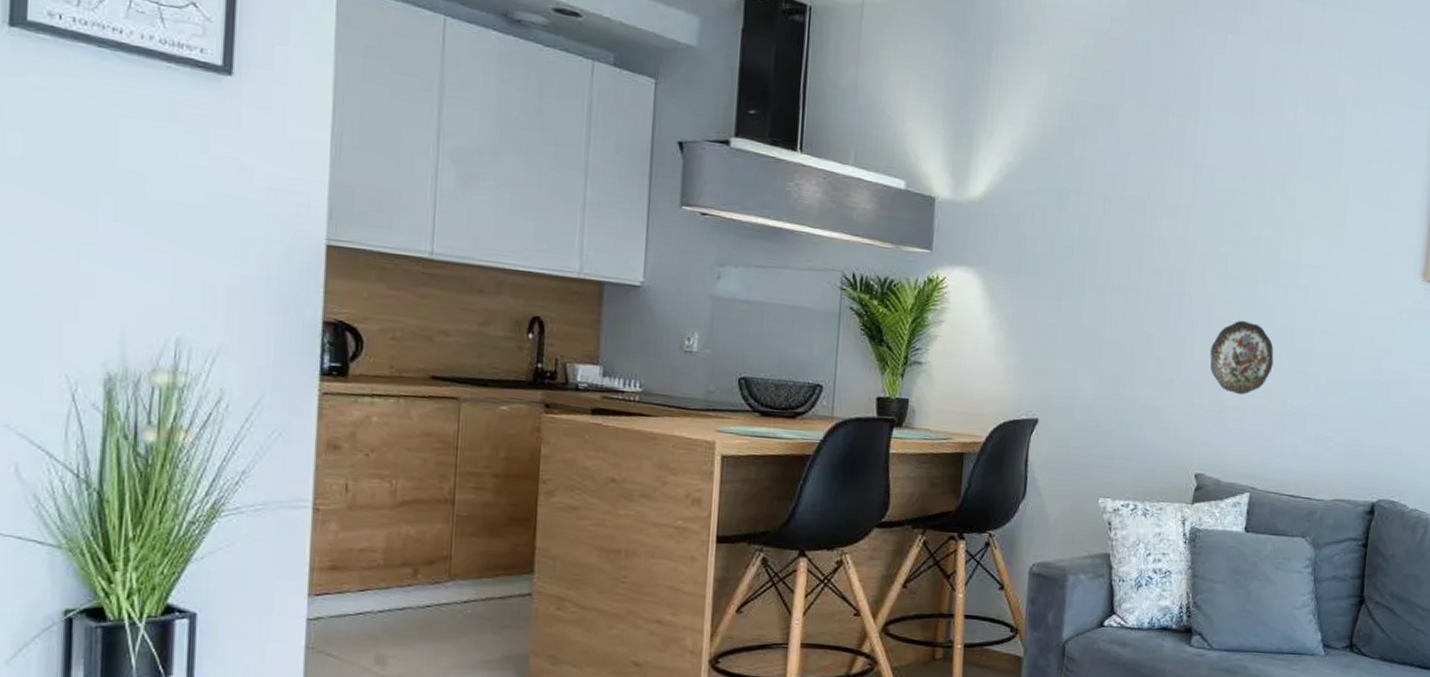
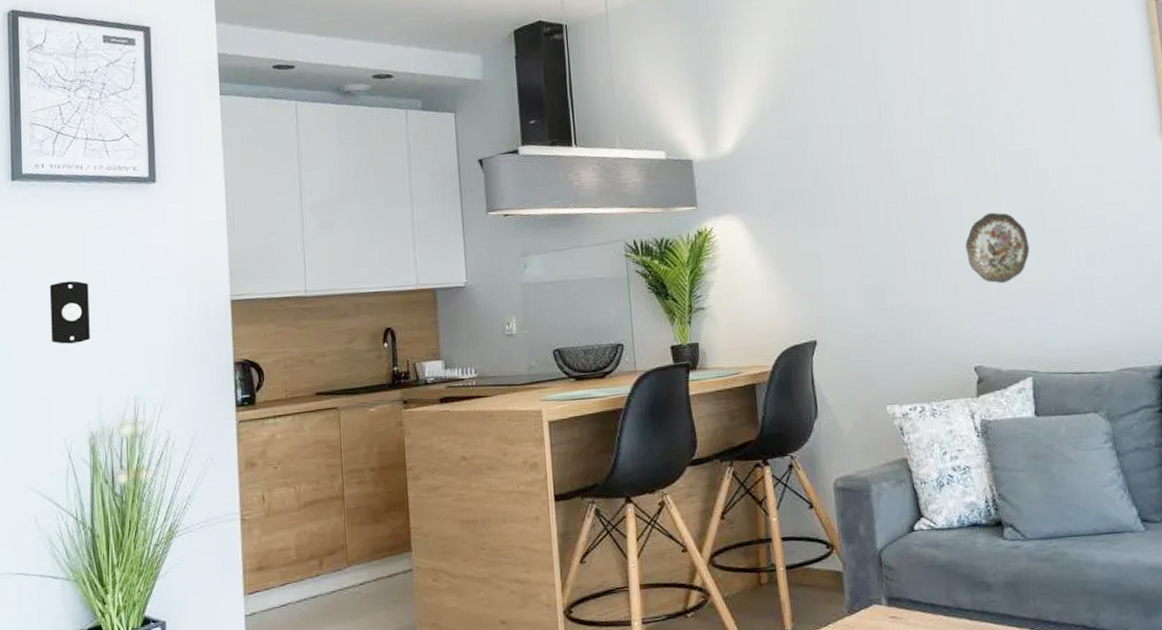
light switch: none [56,174,119,259] -> present [49,280,90,344]

